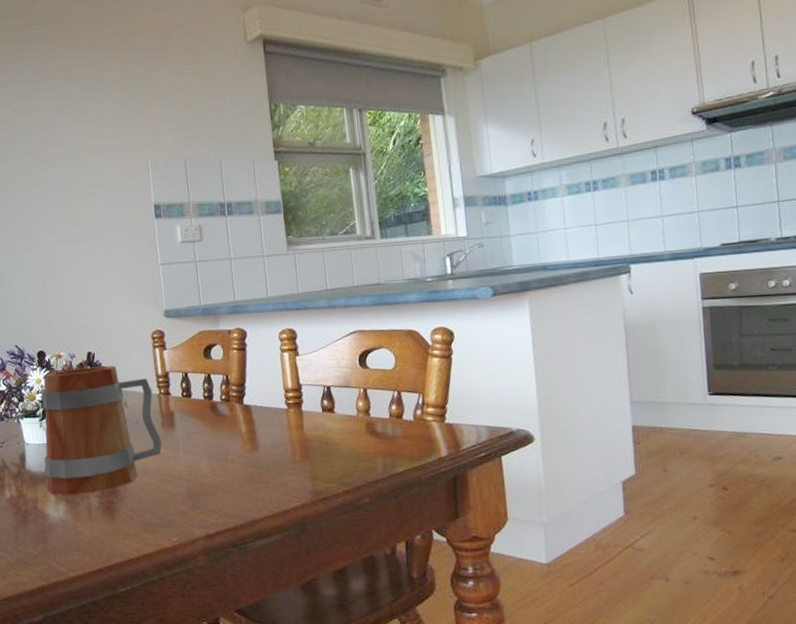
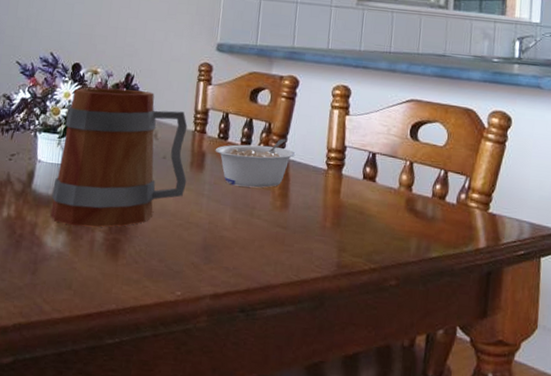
legume: none [181,387,256,437] -> present [215,138,296,188]

